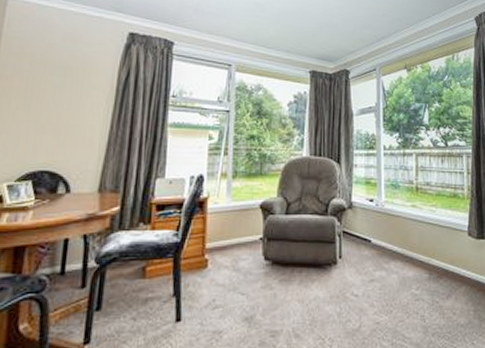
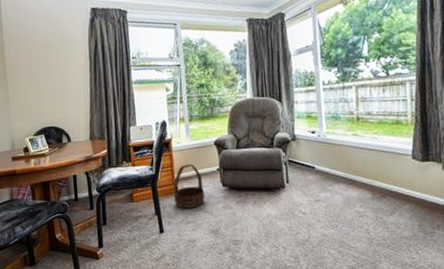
basket: none [200,230,242,288] -> present [173,163,205,209]

